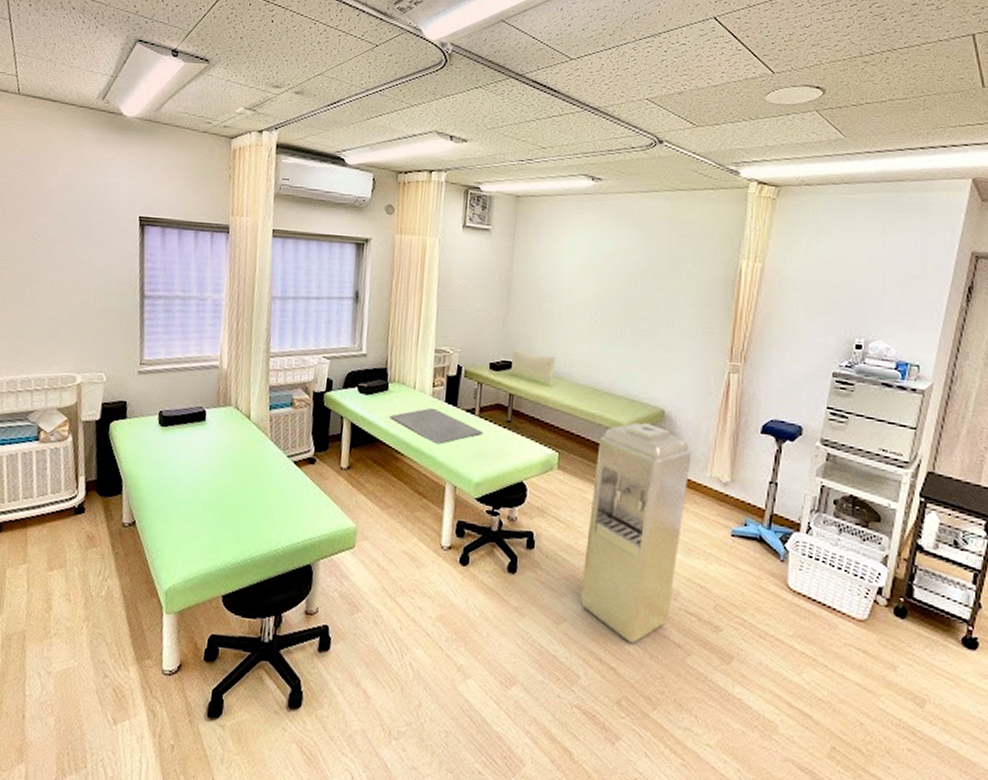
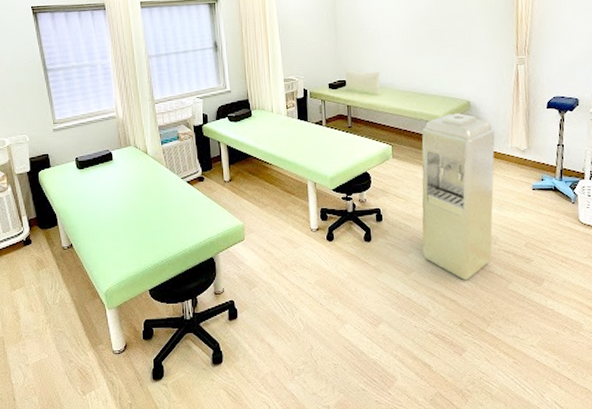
bath mat: present [390,407,483,445] -> none [256,125,331,153]

